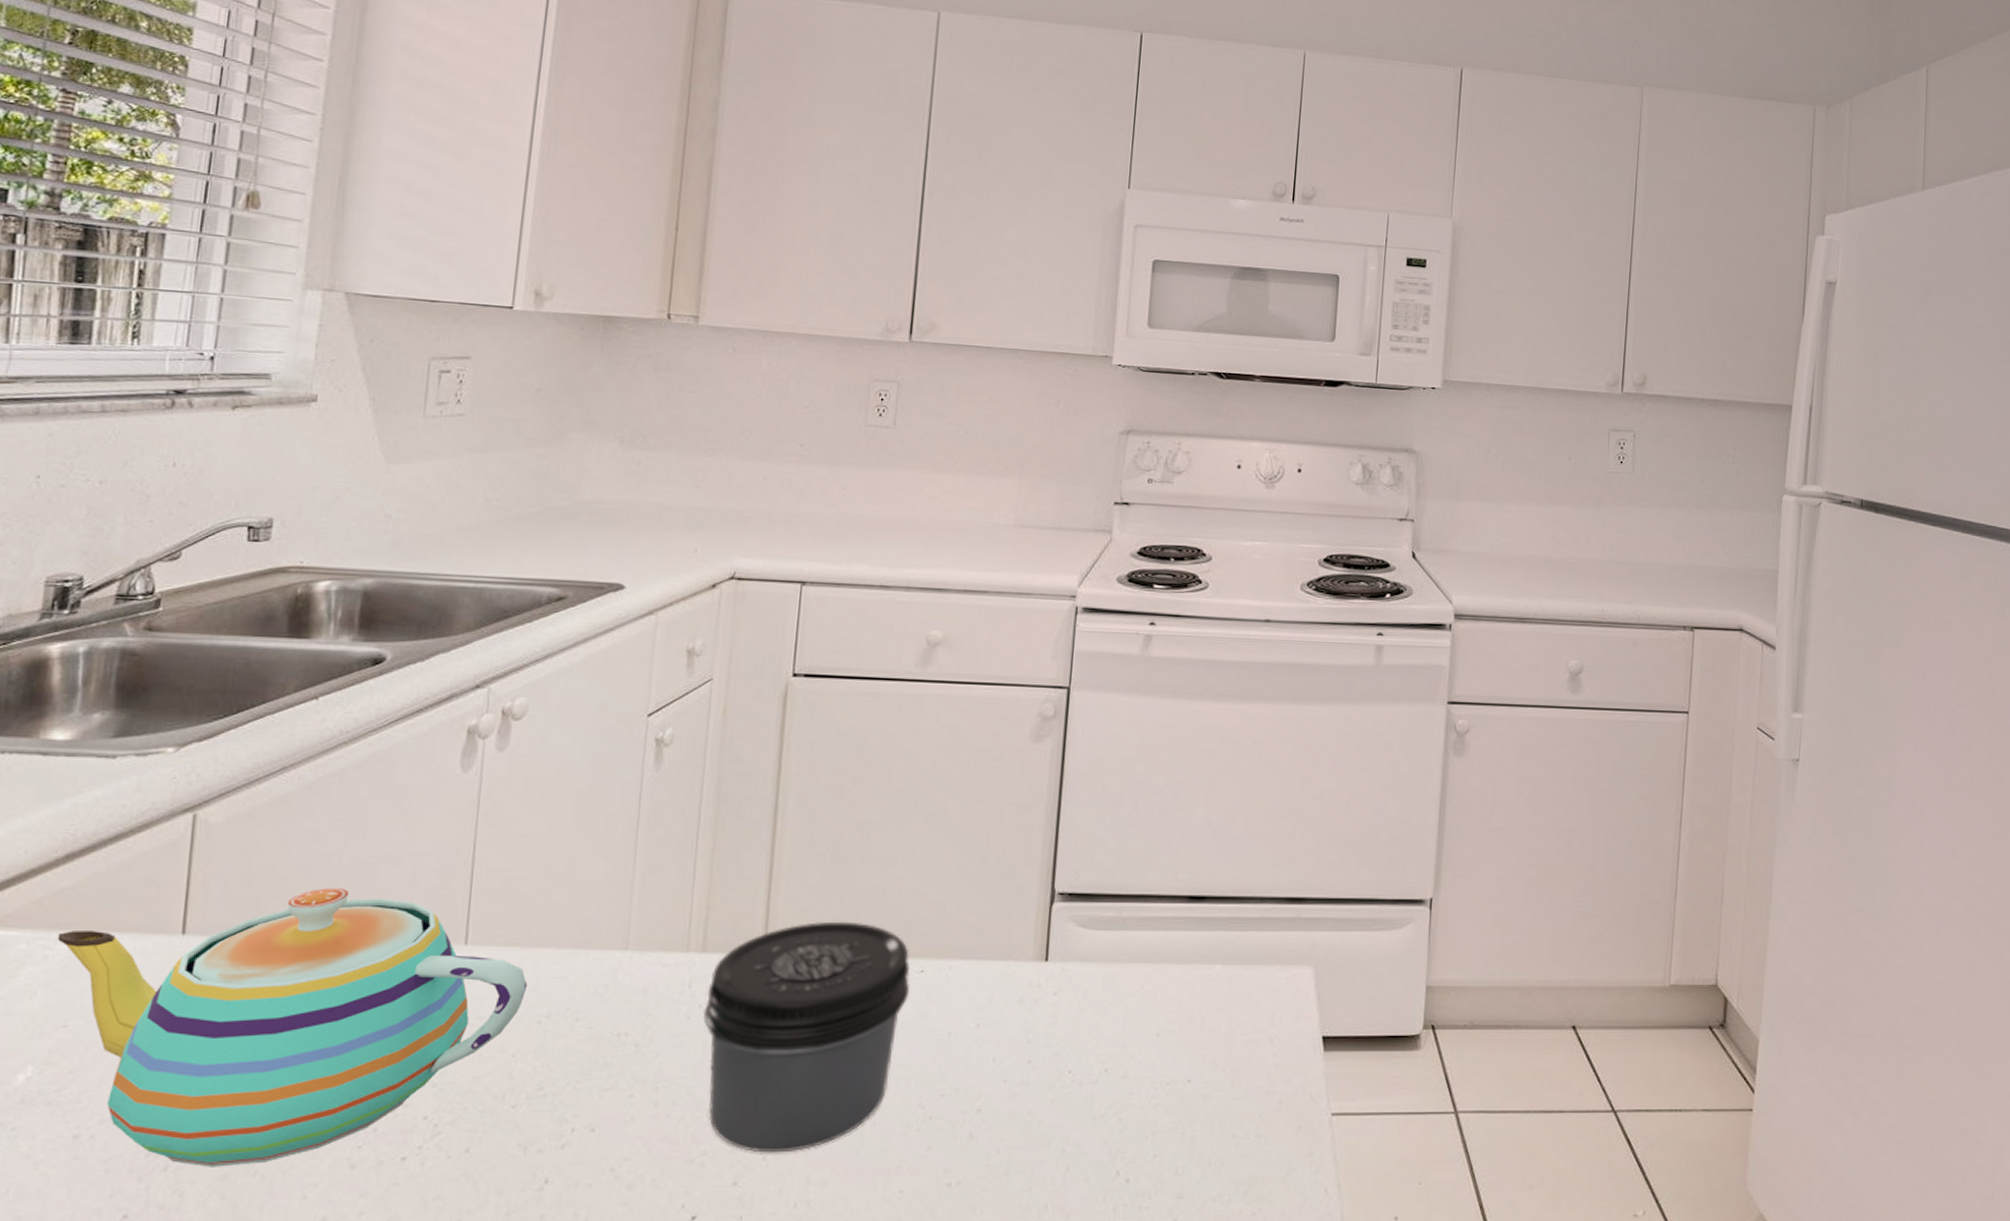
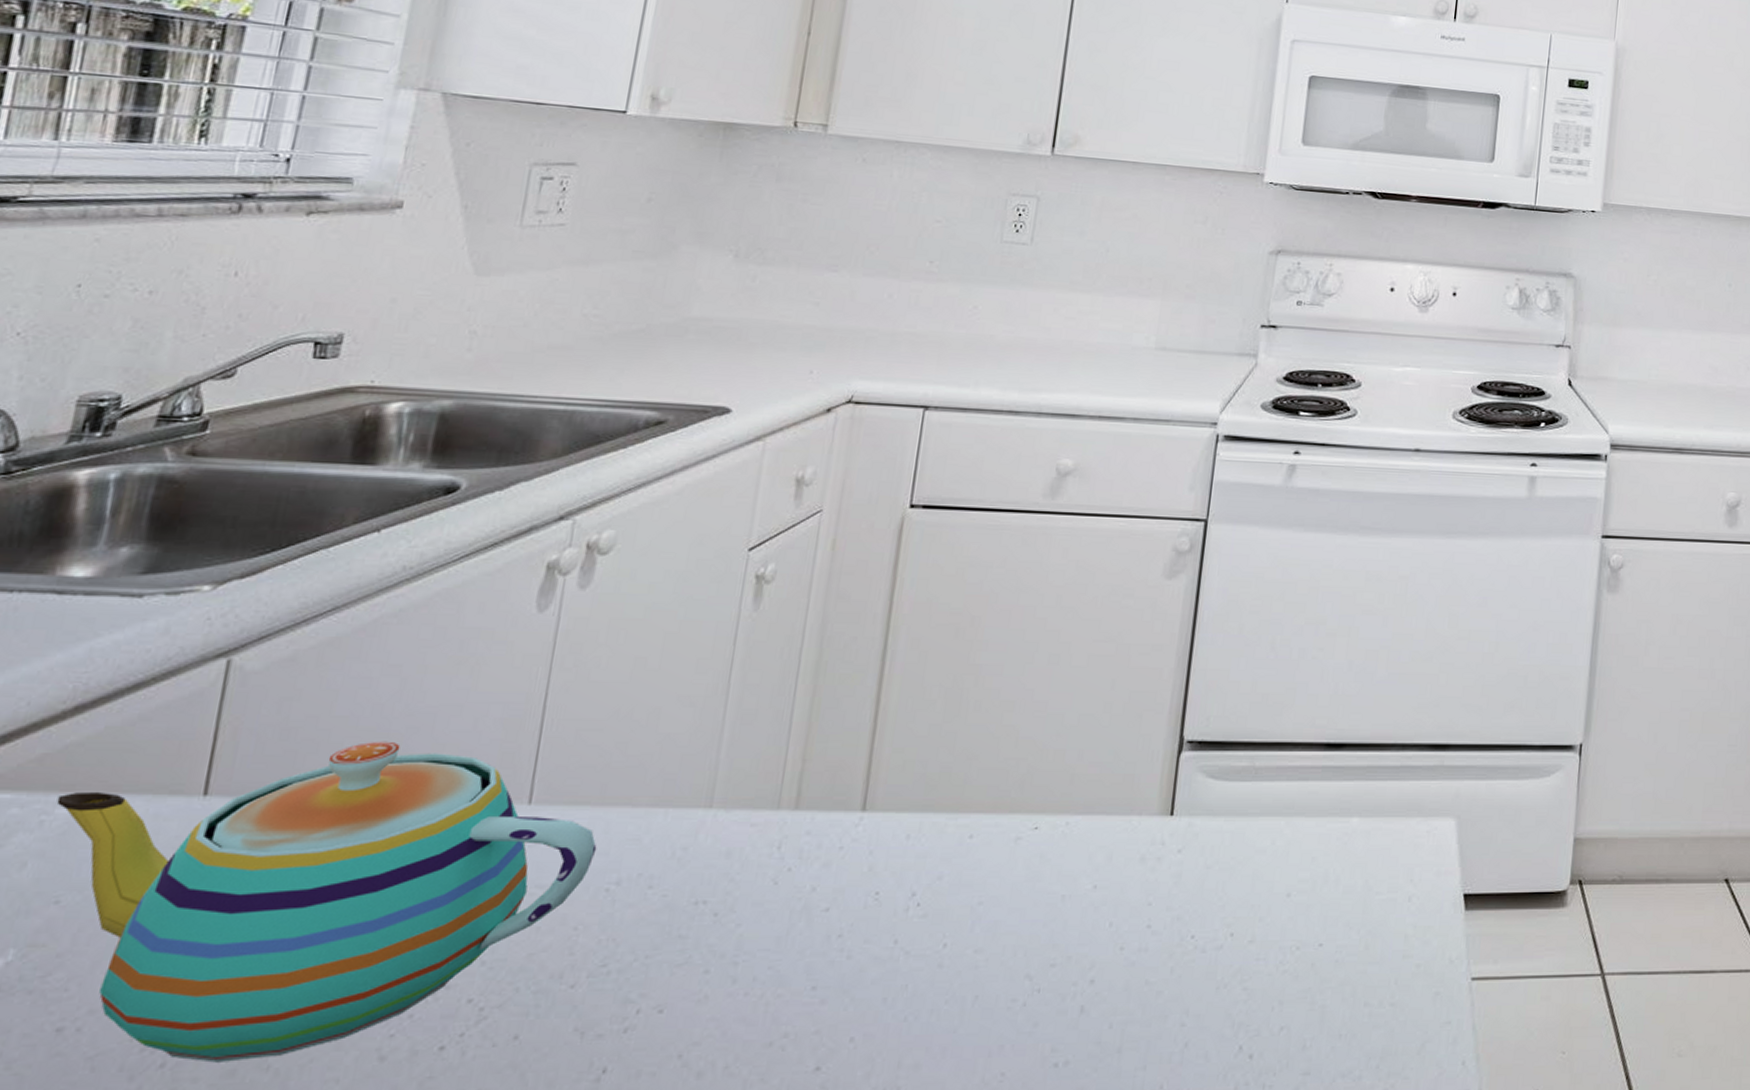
jar: present [703,921,911,1153] -> none [792,774,1024,1033]

